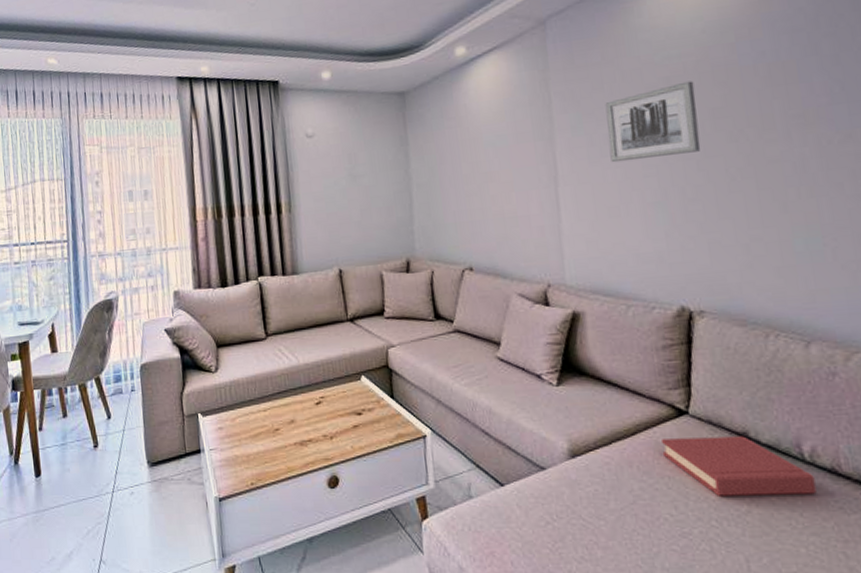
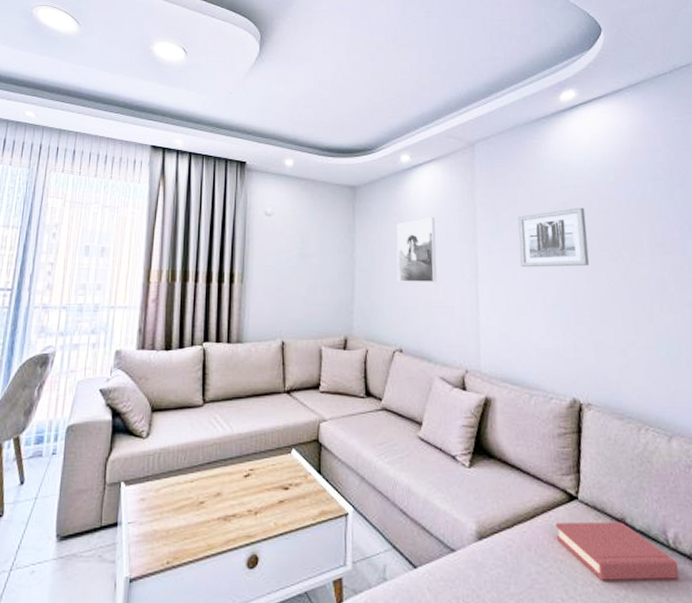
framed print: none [456,117,508,195] -> present [396,218,437,283]

